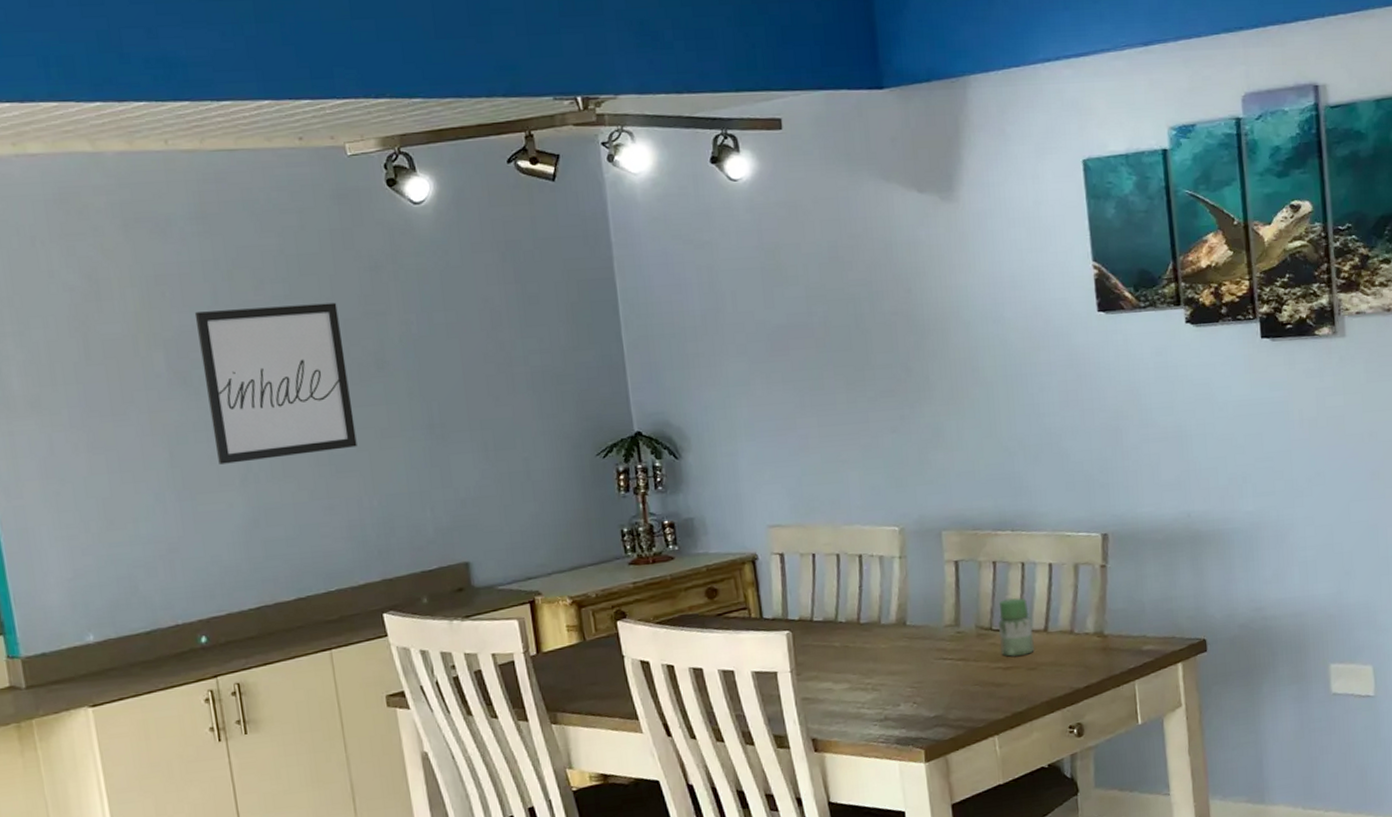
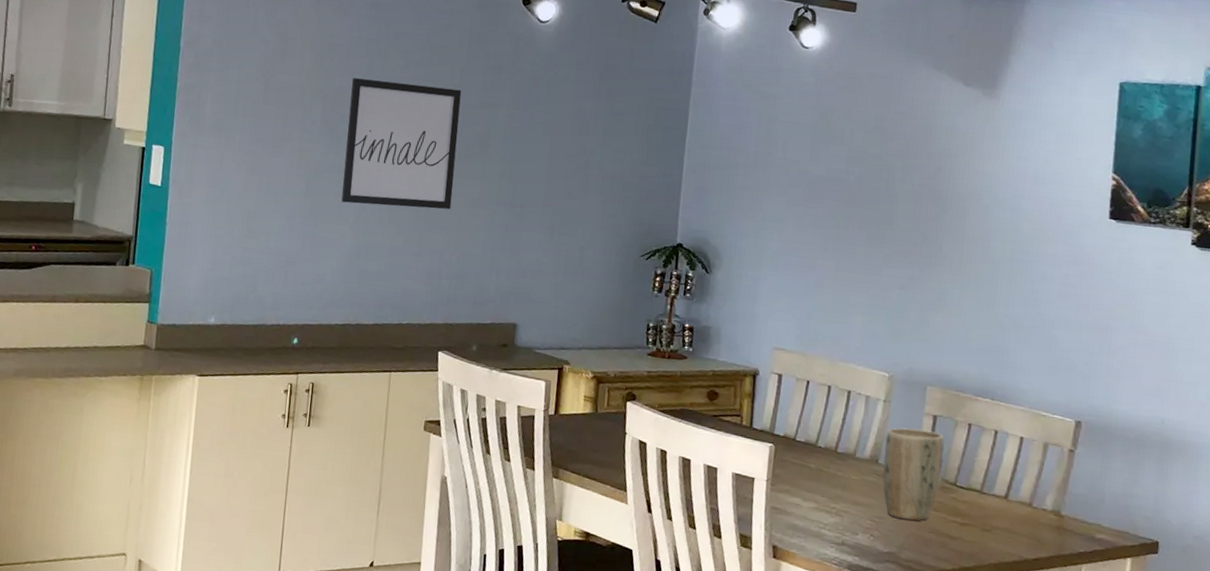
plant pot: none [908,578,975,679] -> present [883,427,945,521]
jar: present [998,597,1035,657] -> none [960,460,995,516]

